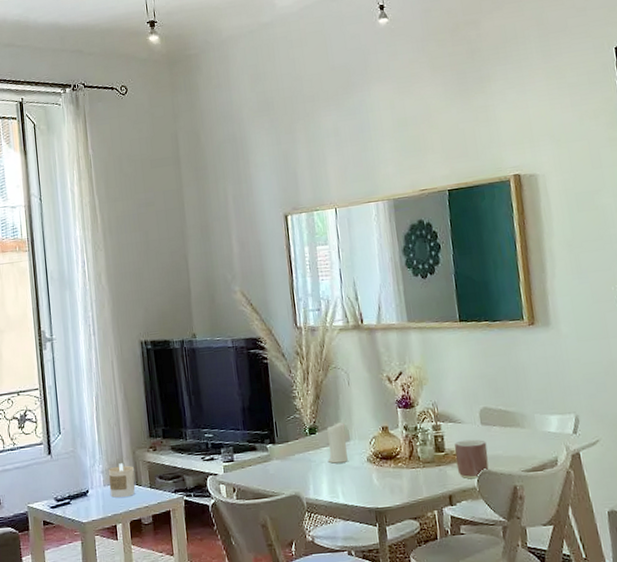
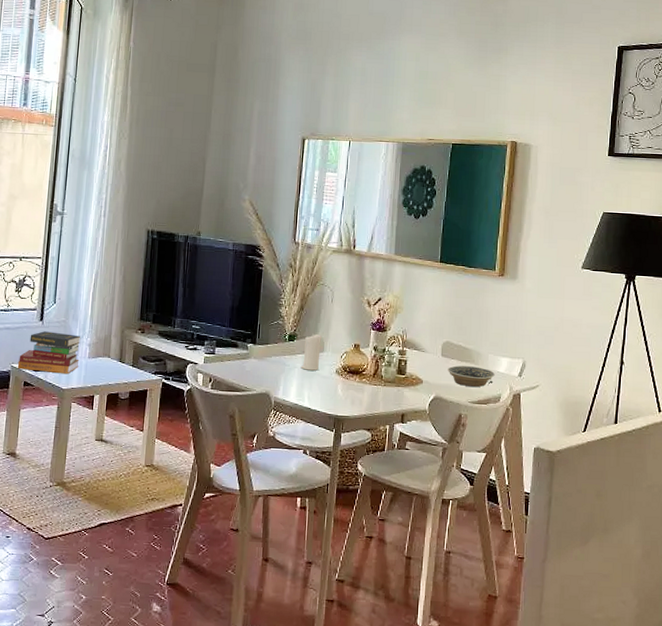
books: none [33,463,96,509] -> present [17,331,80,374]
candle: present [108,463,136,498] -> none [93,339,121,372]
mug: present [454,439,489,479] -> none [413,367,443,403]
bowl: none [491,430,546,454] -> present [448,365,495,387]

